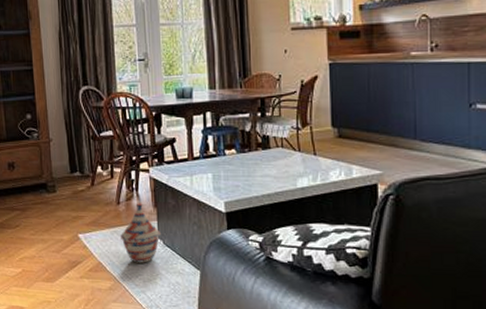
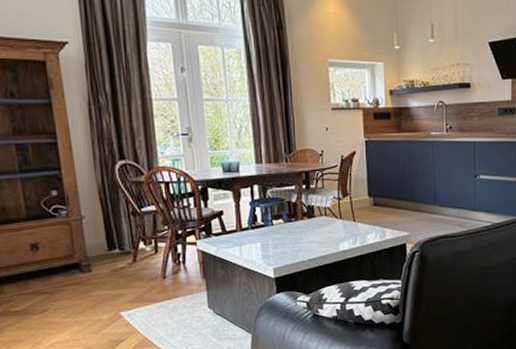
woven basket: present [121,203,161,263] -> none [168,275,211,334]

